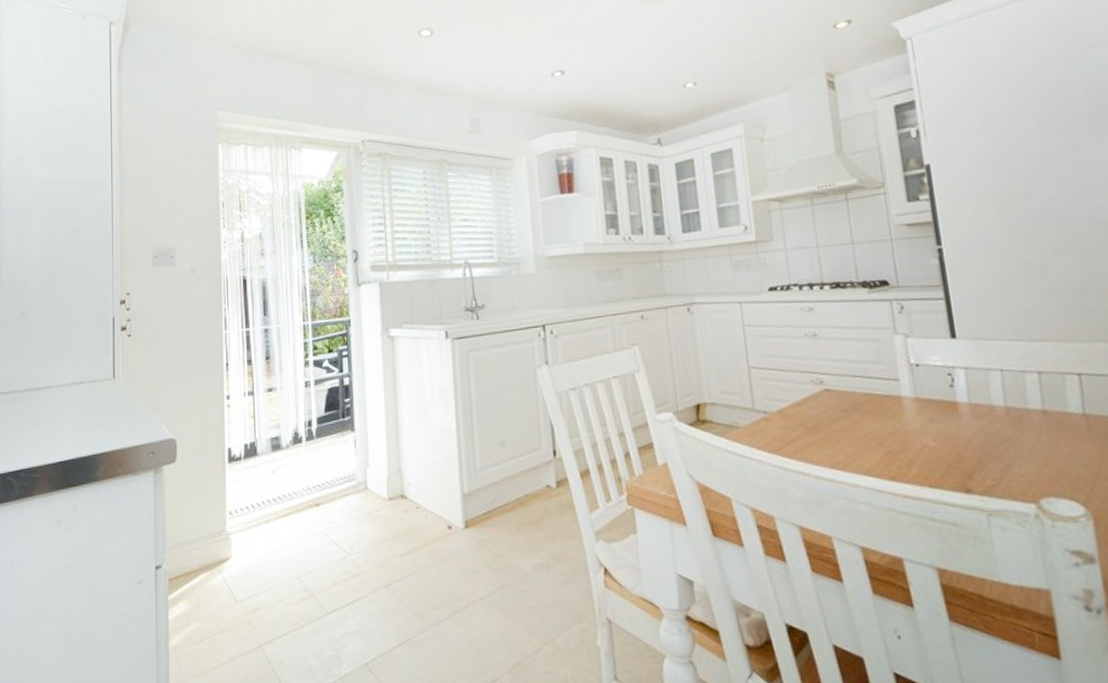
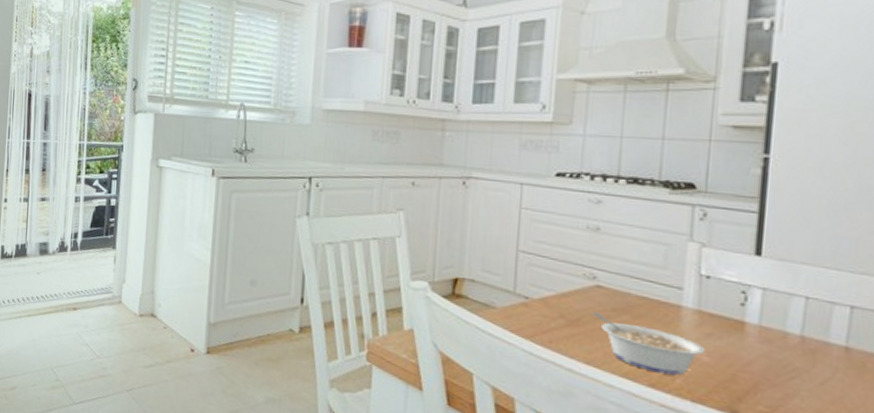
legume: none [826,415,931,465] -> present [592,311,706,376]

